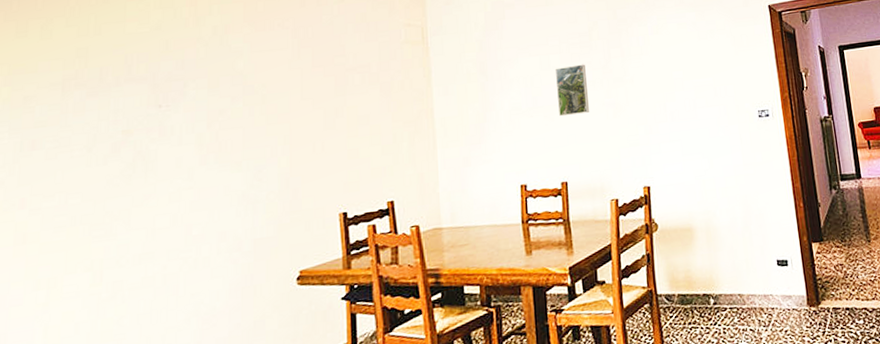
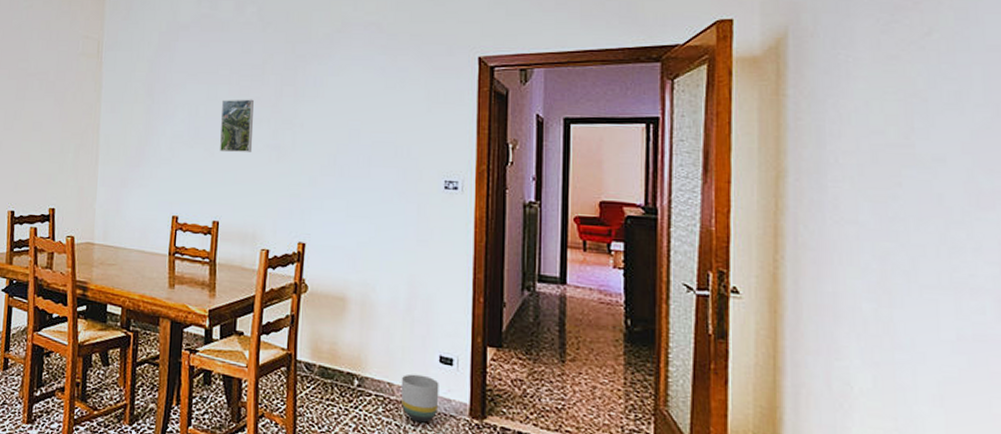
planter: none [749,280,782,323] -> present [401,374,439,423]

